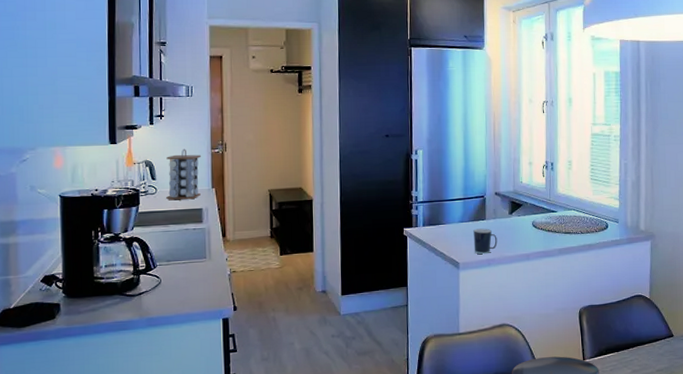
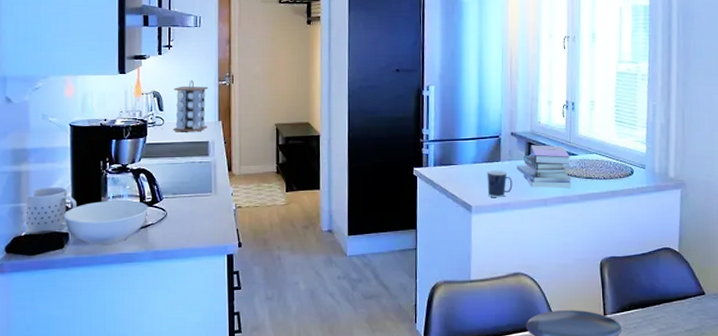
mug: none [12,258,69,307] -> present [23,187,78,235]
bowl: none [54,268,142,315] -> present [63,199,148,246]
books: none [500,203,552,244] -> present [516,145,572,189]

